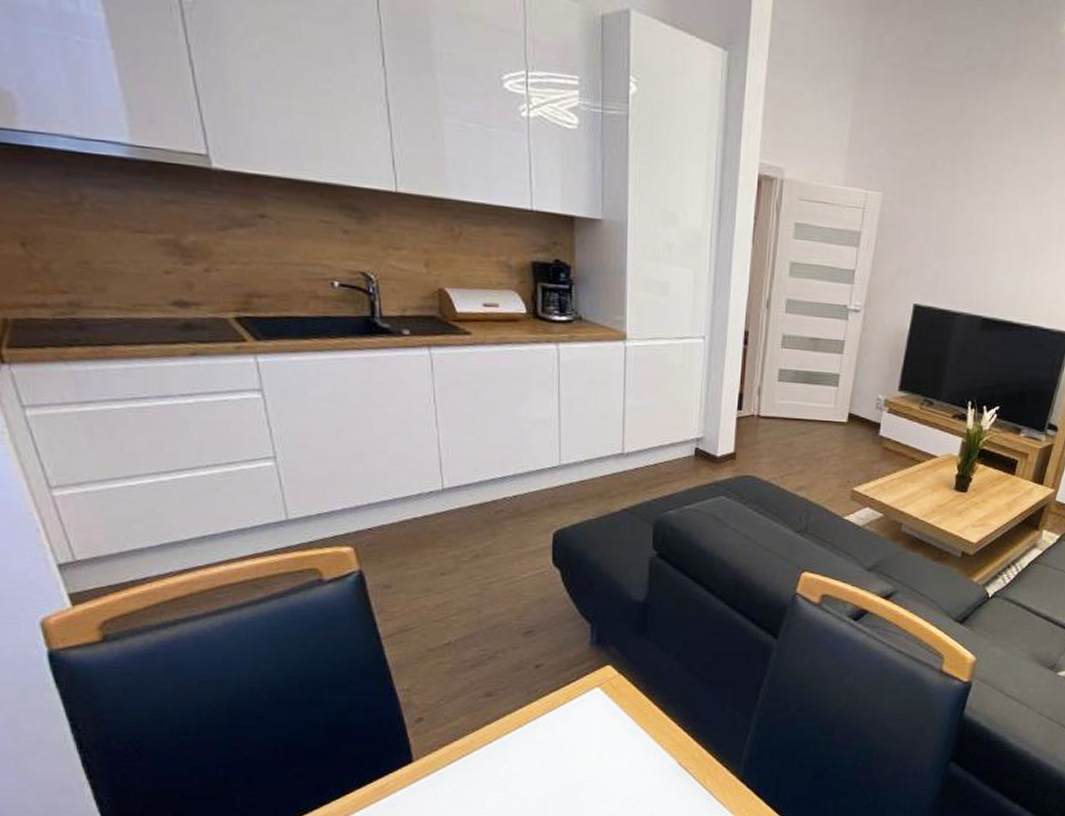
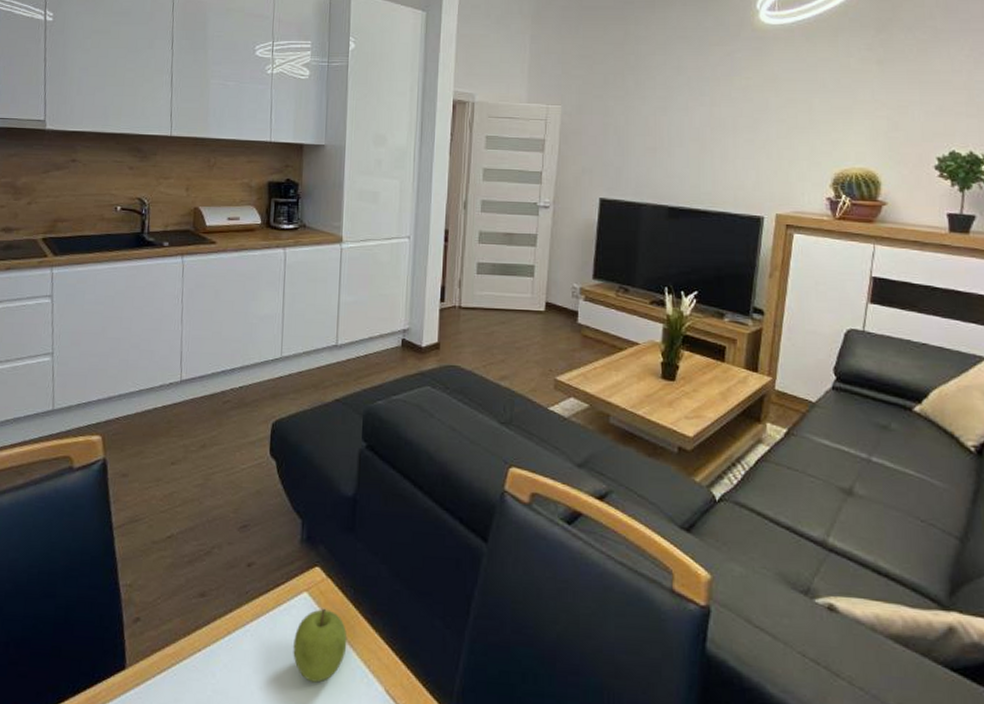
fruit: none [587,701,641,761] -> present [293,609,347,683]

